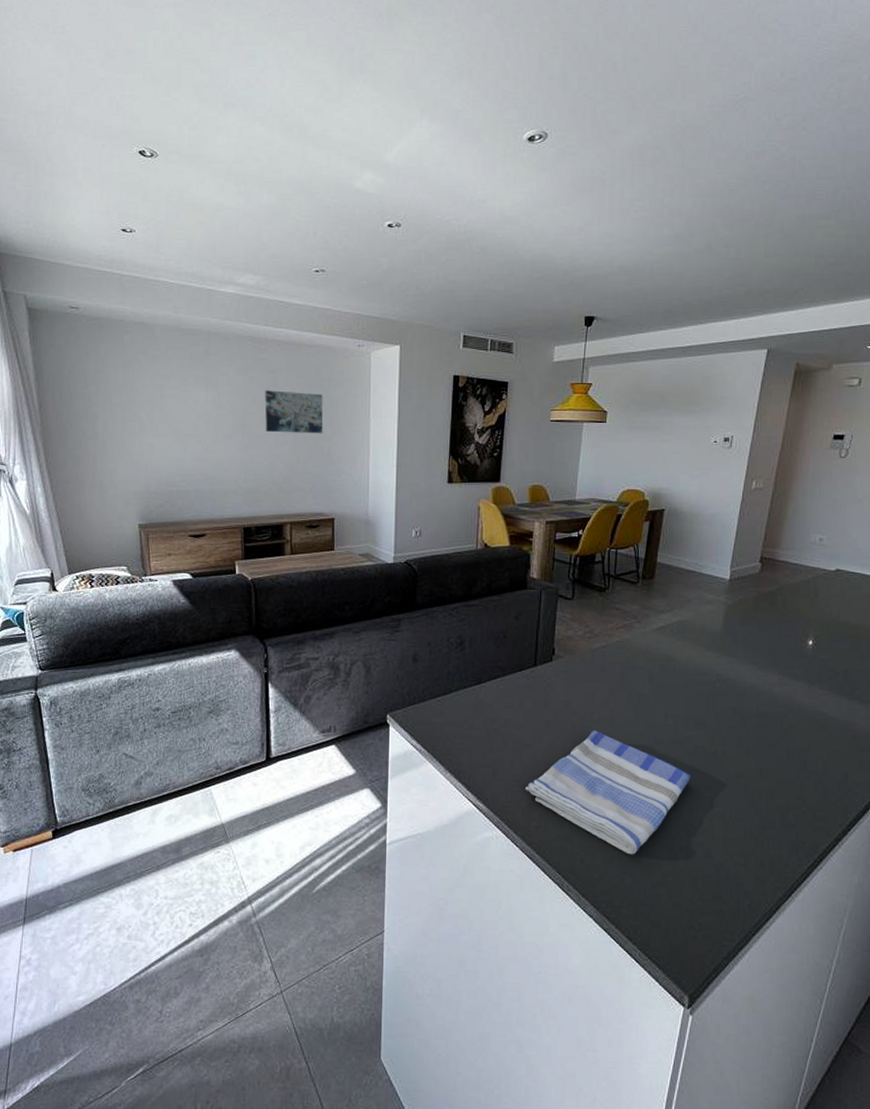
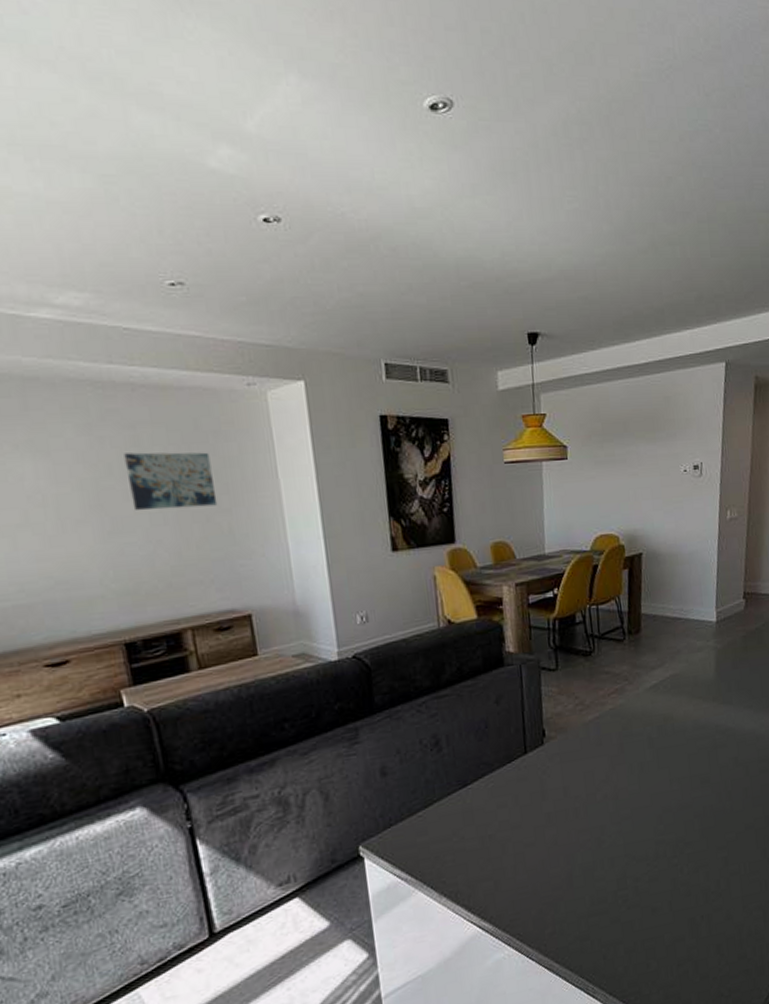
dish towel: present [525,729,690,855] -> none [533,811,703,938]

